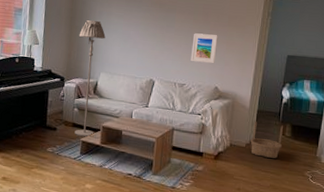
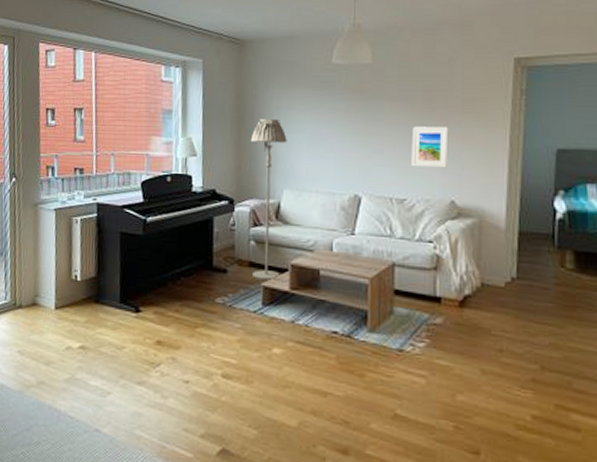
basket: present [250,121,283,158] -> none [511,248,562,303]

